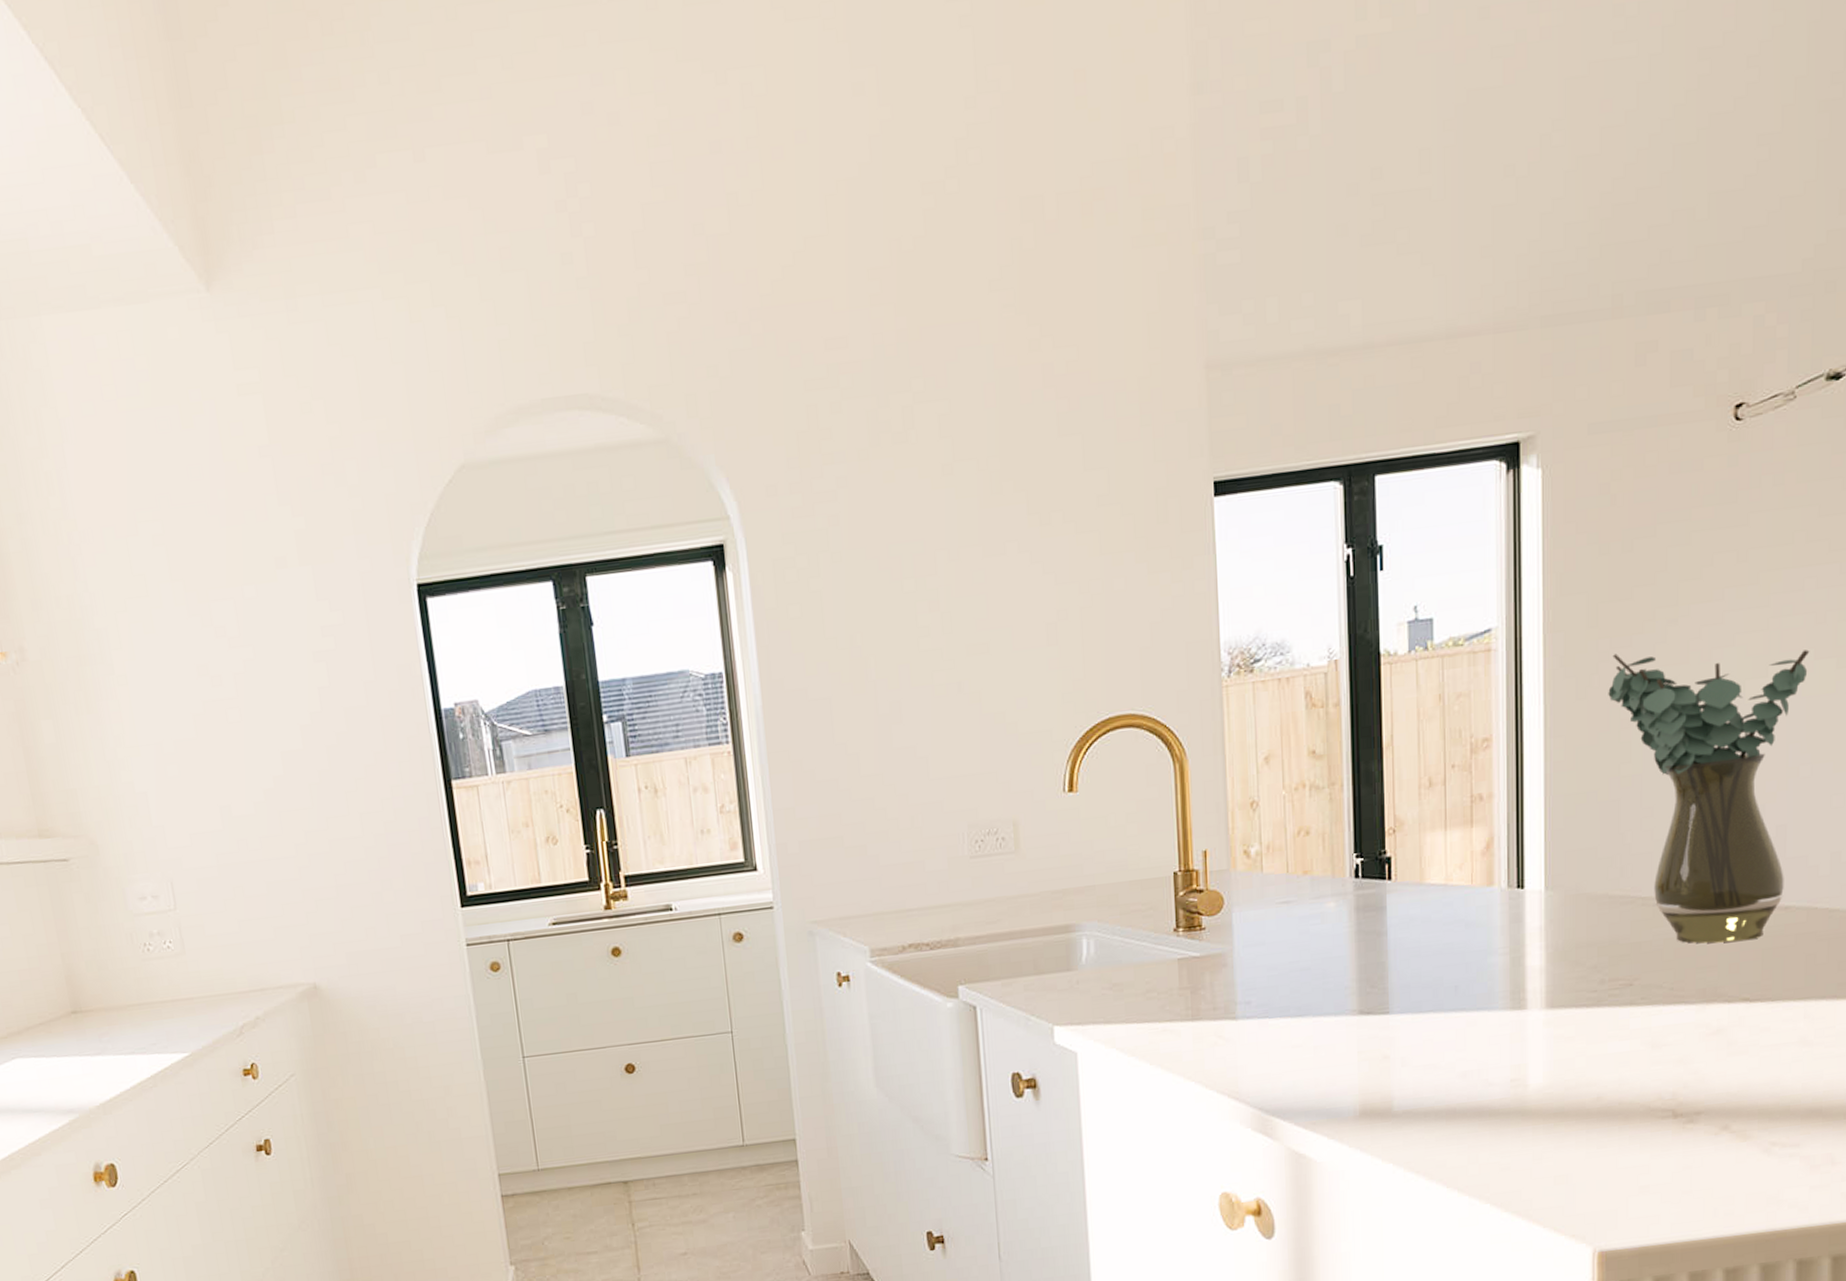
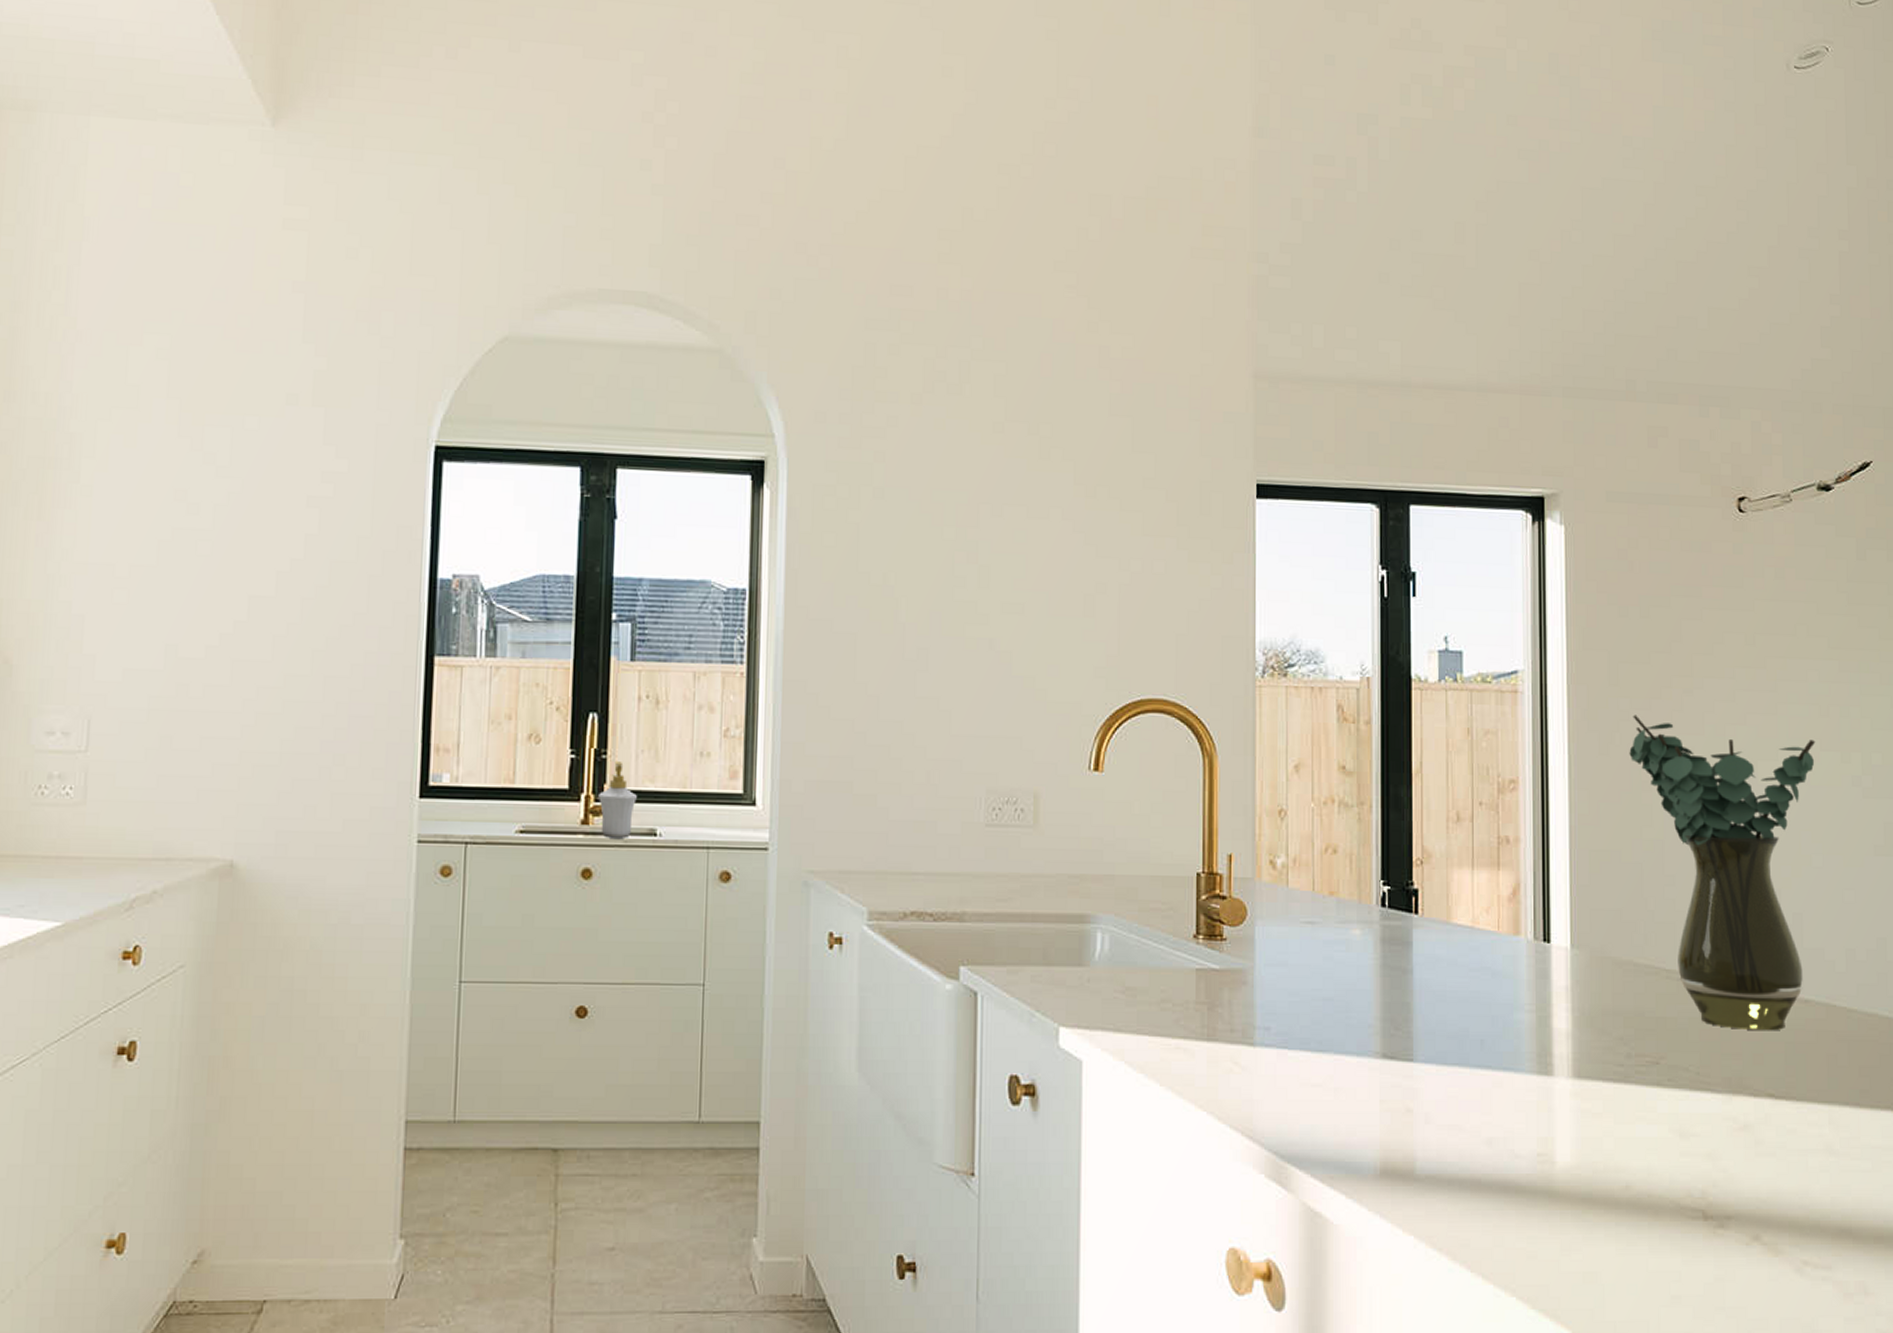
soap bottle: none [616,849,650,919] -> present [598,762,637,838]

